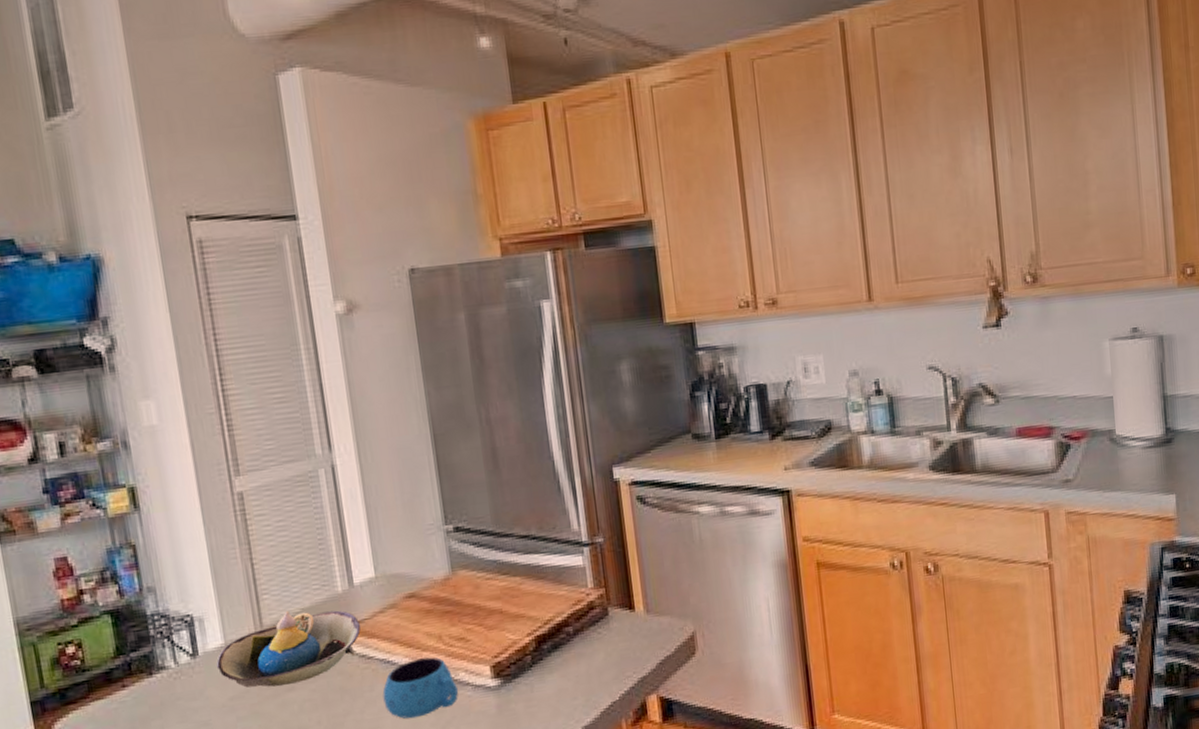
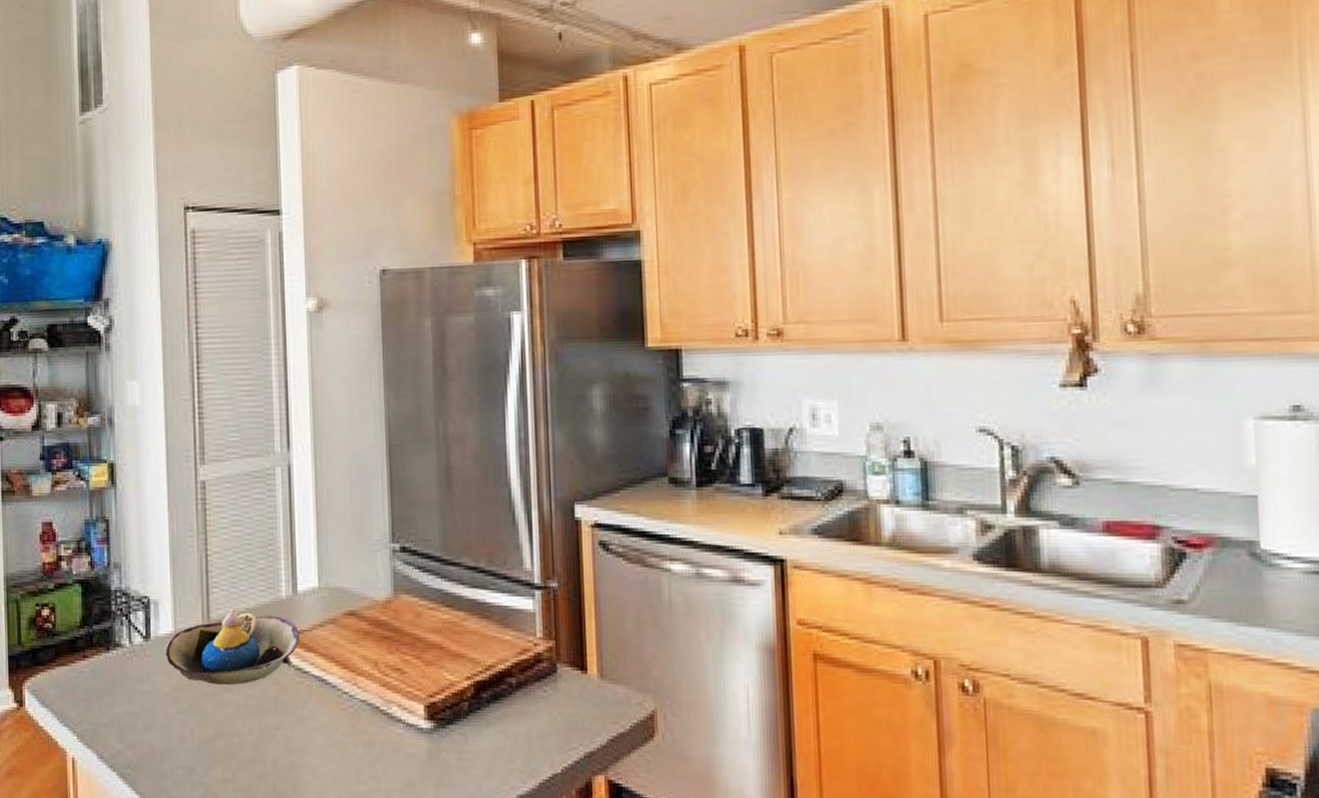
mug: present [382,657,458,719] -> none [314,683,389,747]

